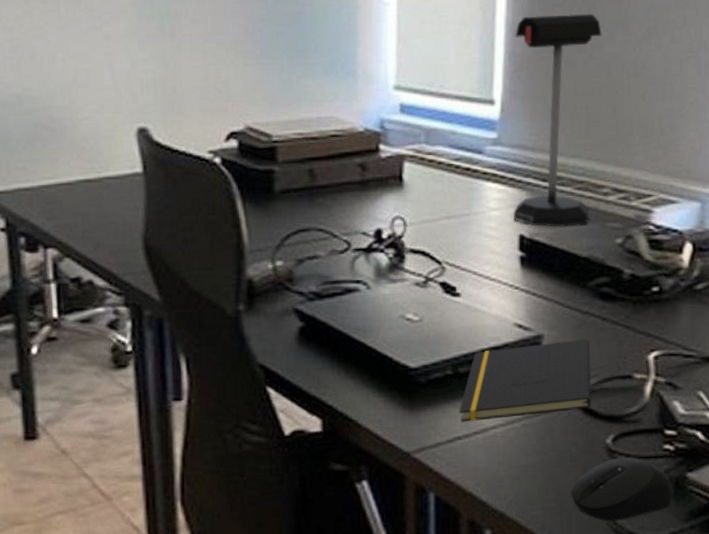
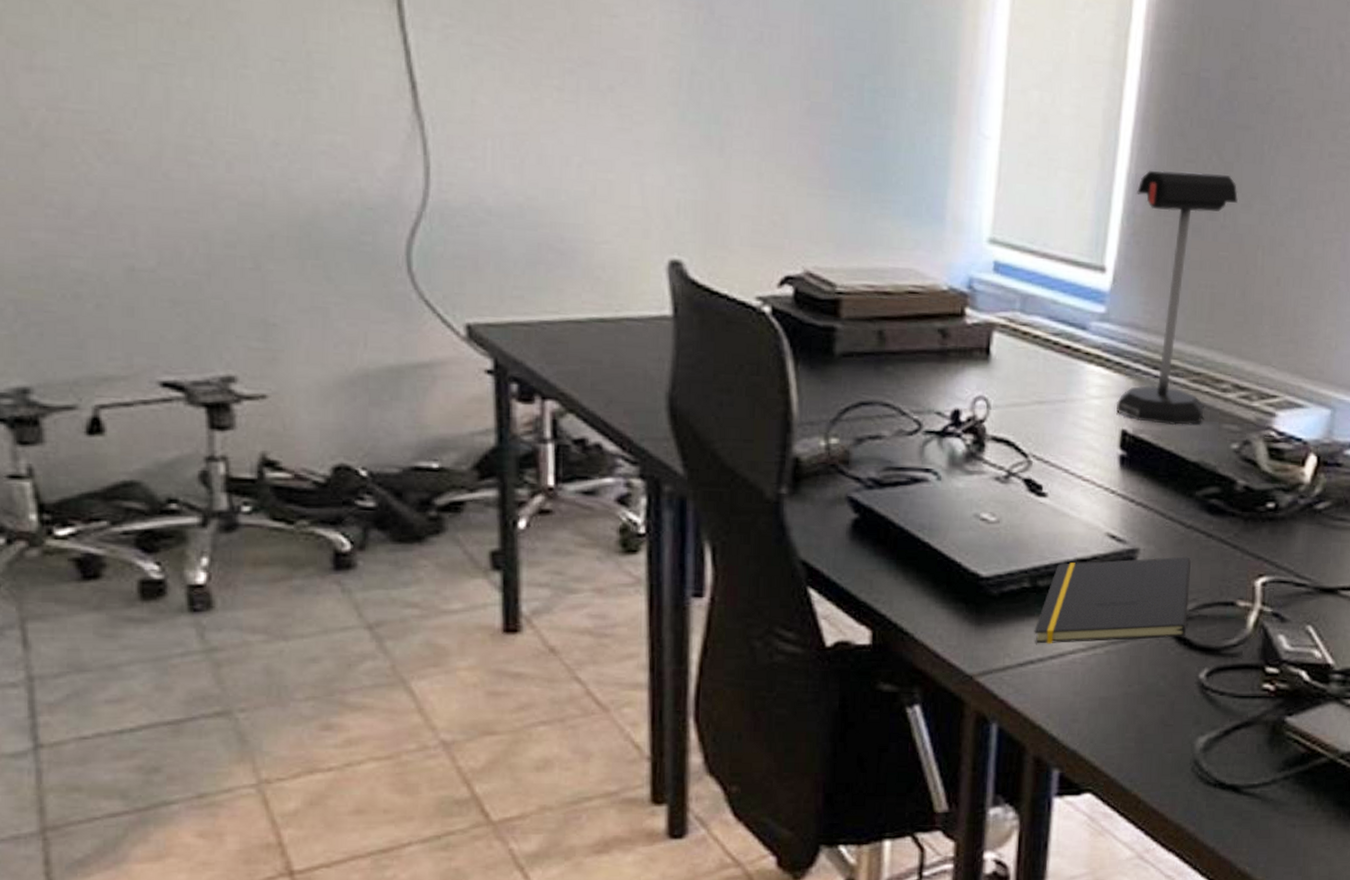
computer mouse: present [571,457,674,521] -> none [1154,695,1270,767]

